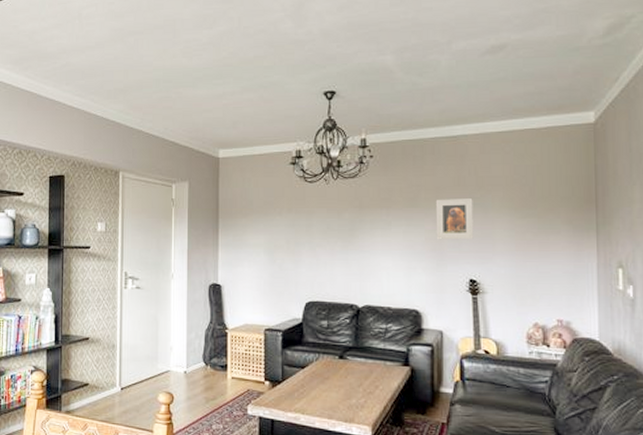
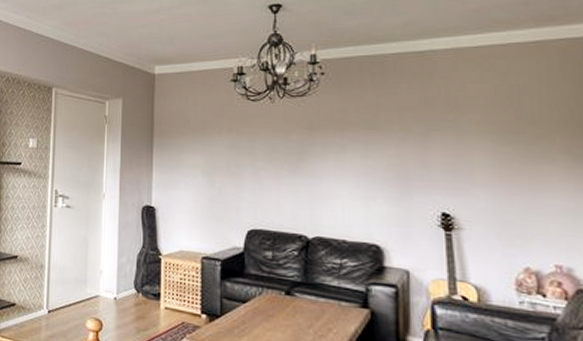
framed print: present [435,199,474,240] -> none [398,121,446,167]

